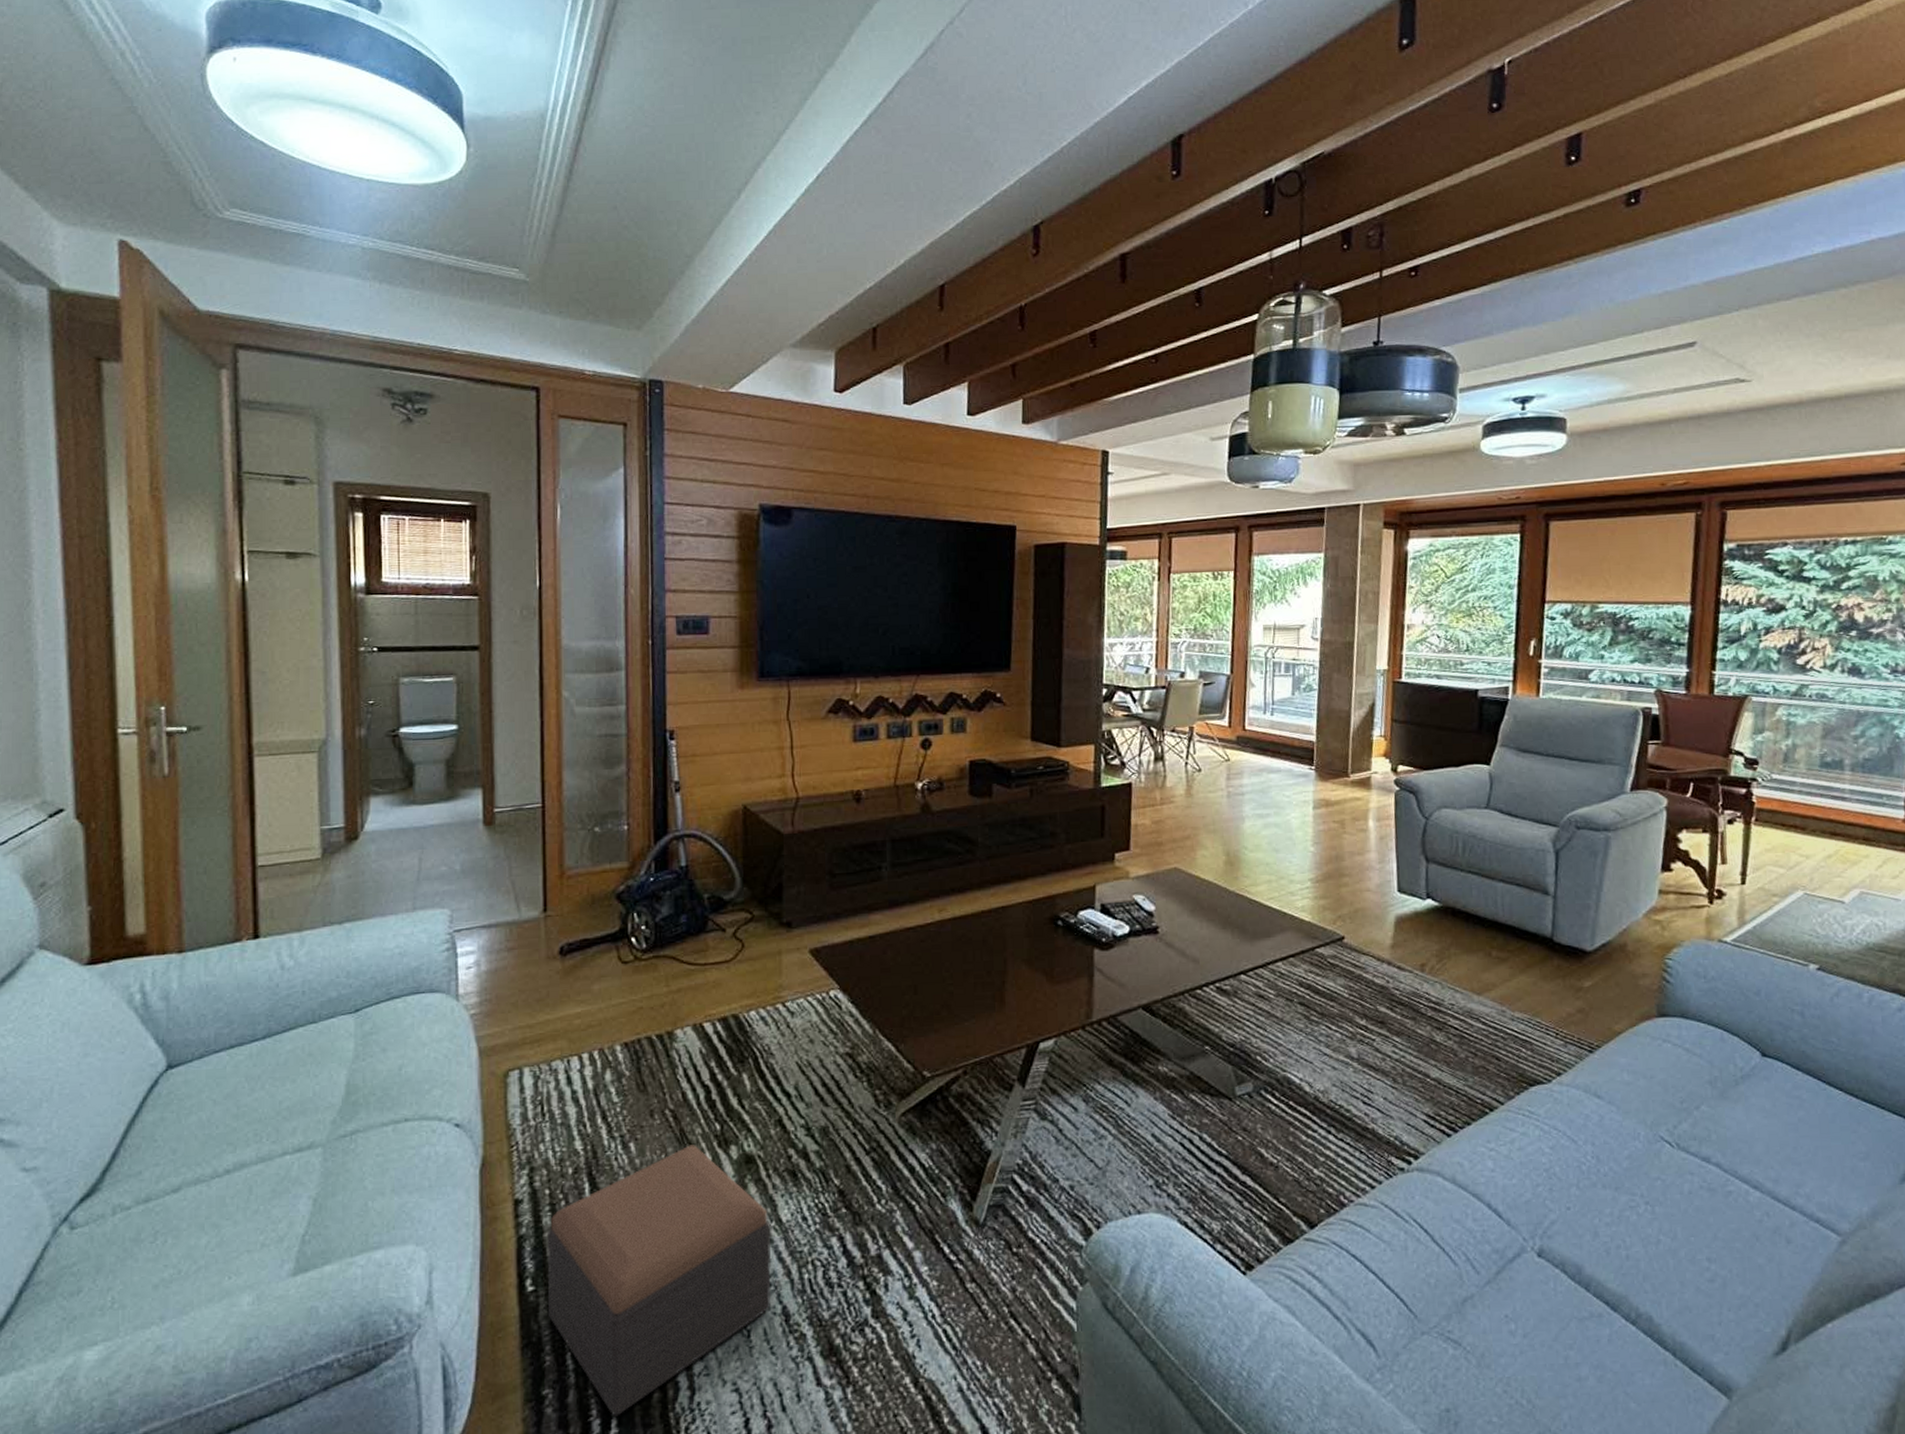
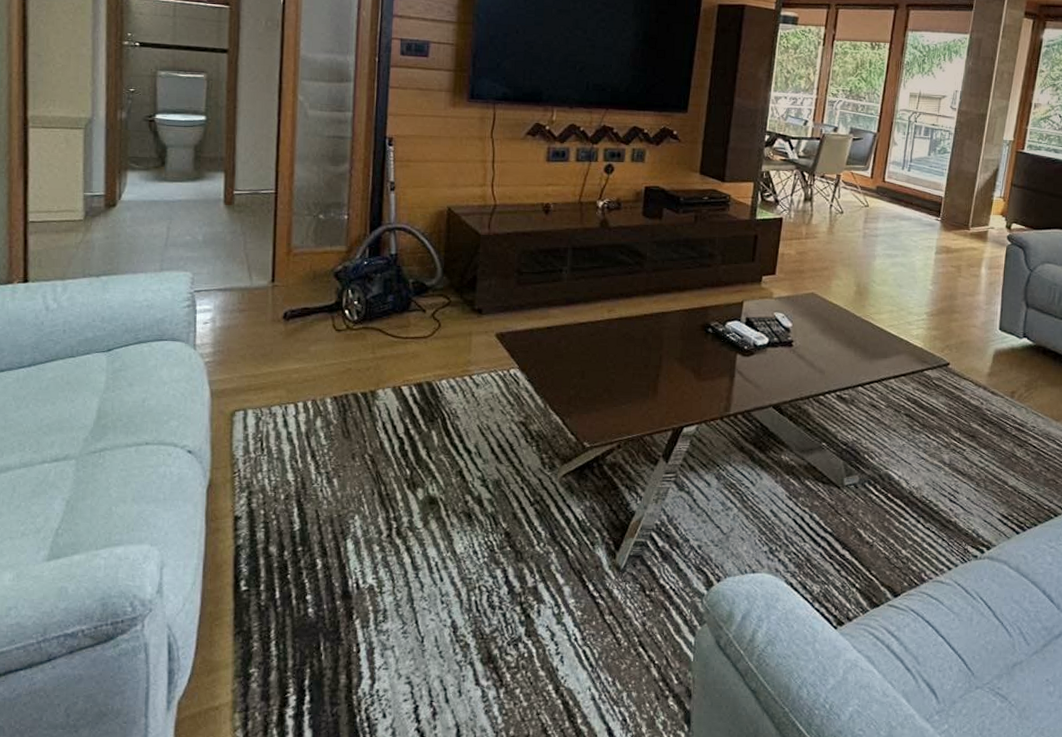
footstool: present [548,1145,772,1416] -> none [258,485,447,695]

